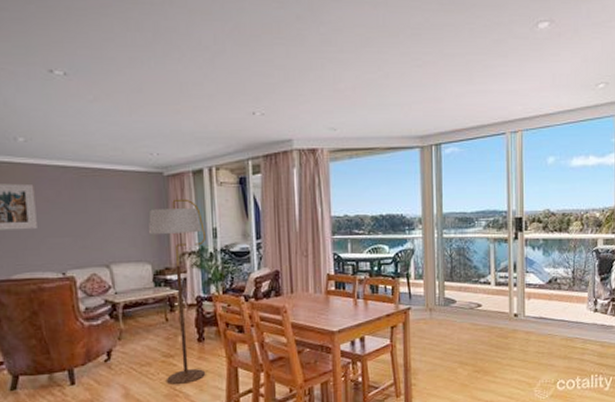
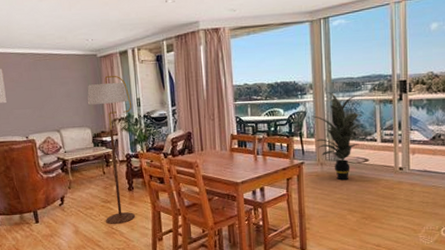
indoor plant: none [415,228,479,329] -> present [307,92,365,181]

